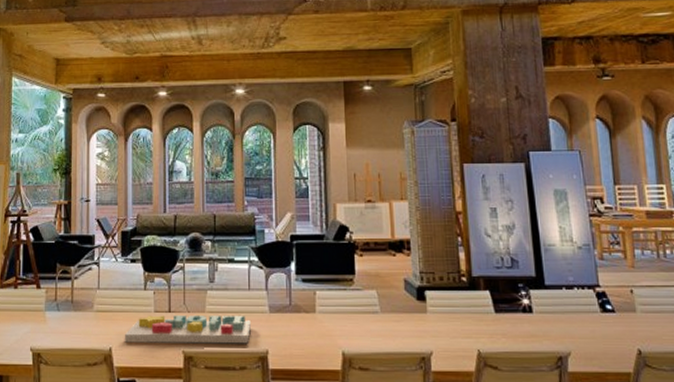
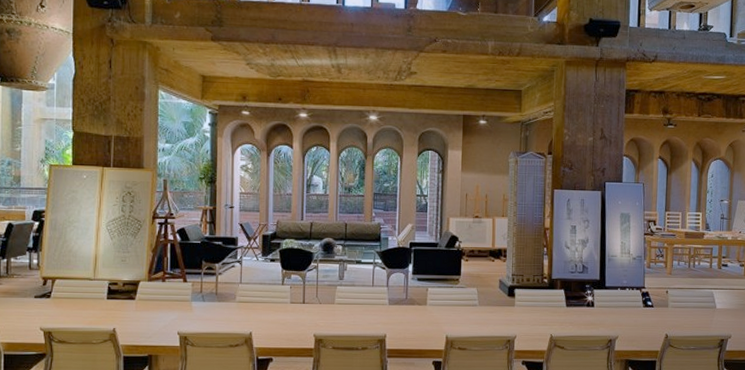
architectural model: present [124,315,251,344] -> none [263,306,373,329]

